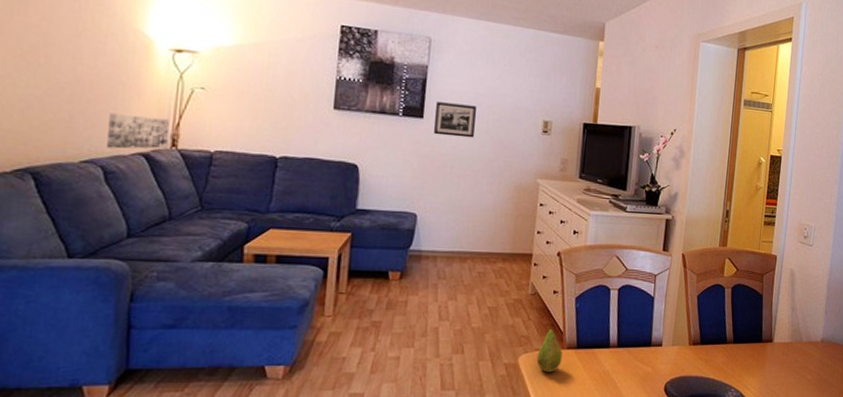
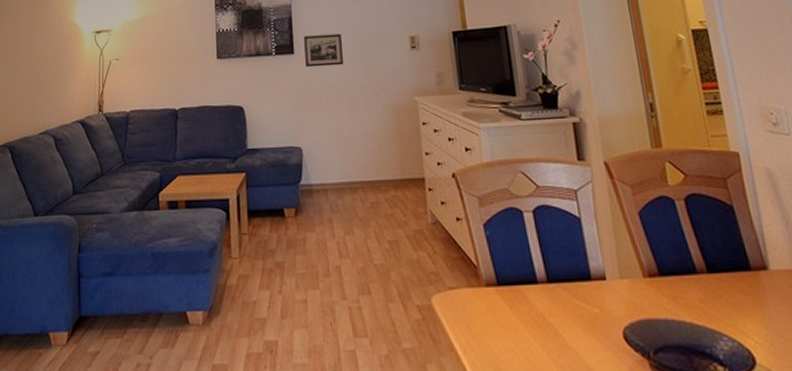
wall art: present [107,113,169,149] -> none [56,88,96,120]
fruit: present [536,323,563,373] -> none [451,256,483,316]

